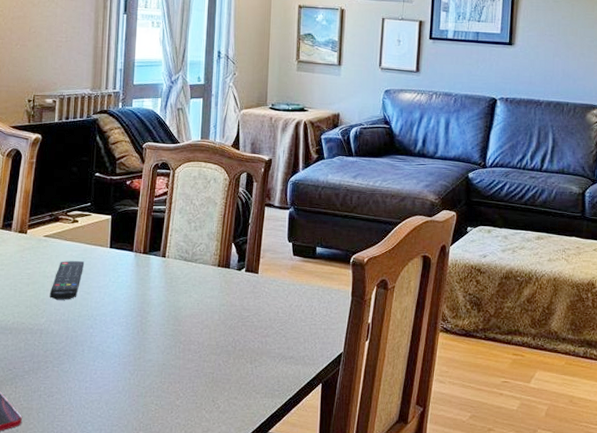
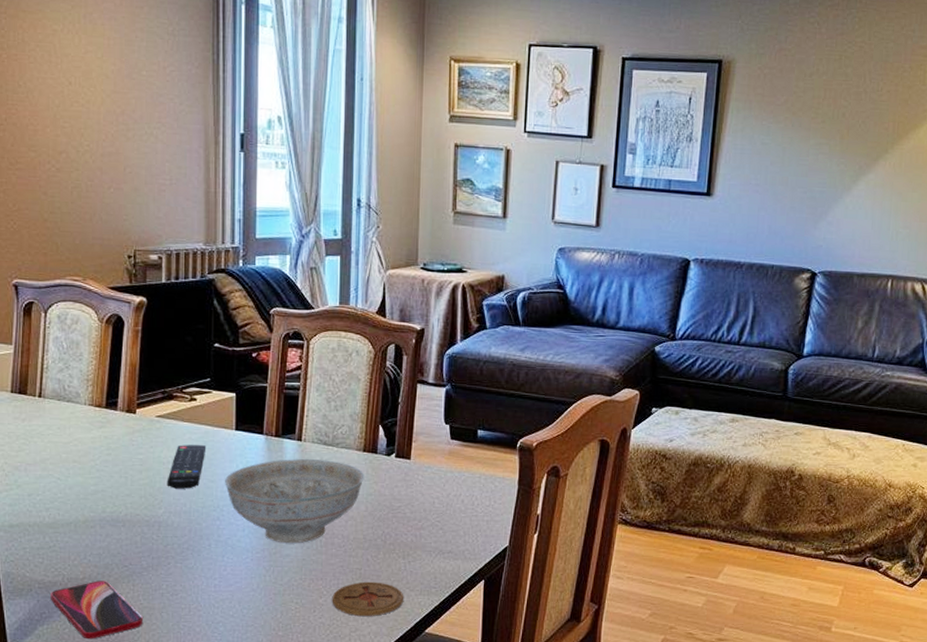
decorative bowl: none [98,273,219,350] -> present [224,459,365,544]
coaster: none [187,385,251,417] -> present [332,581,404,616]

